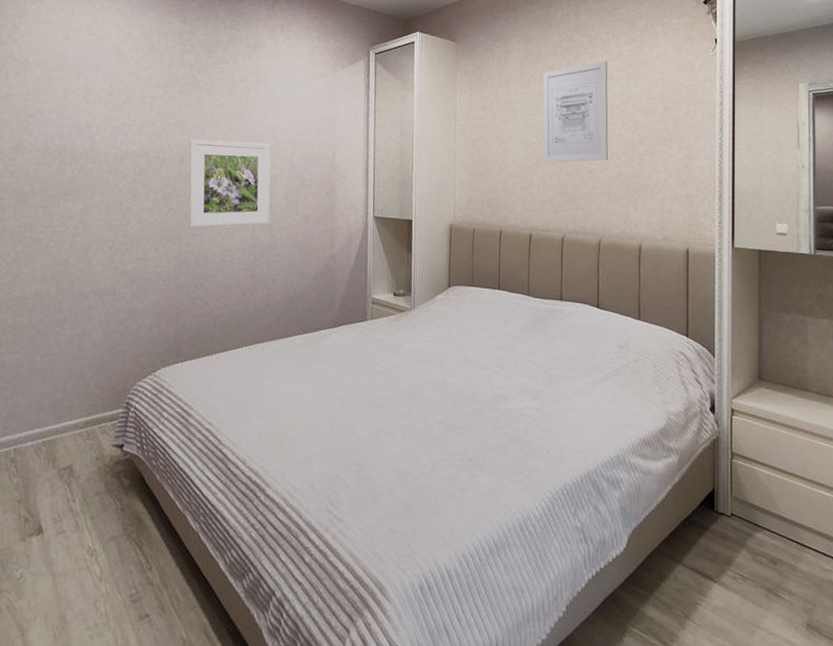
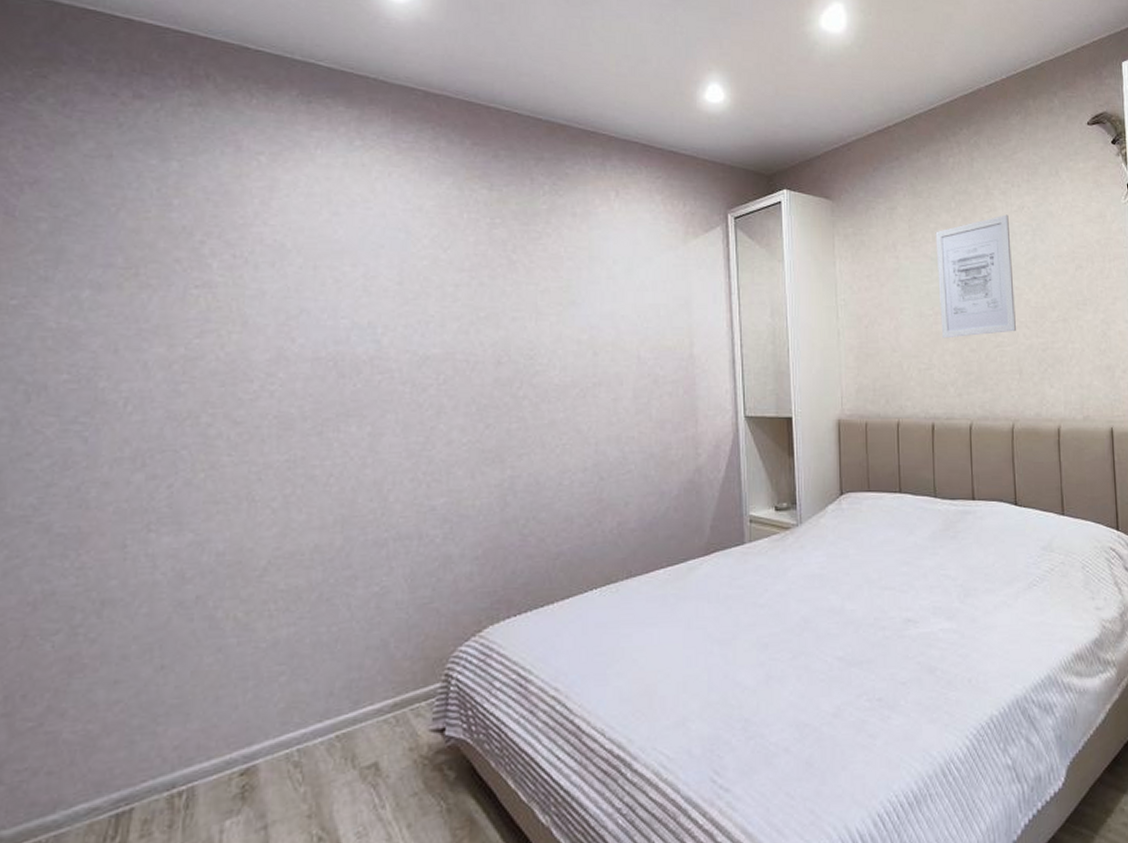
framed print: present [188,139,271,228] -> none [506,335,616,447]

